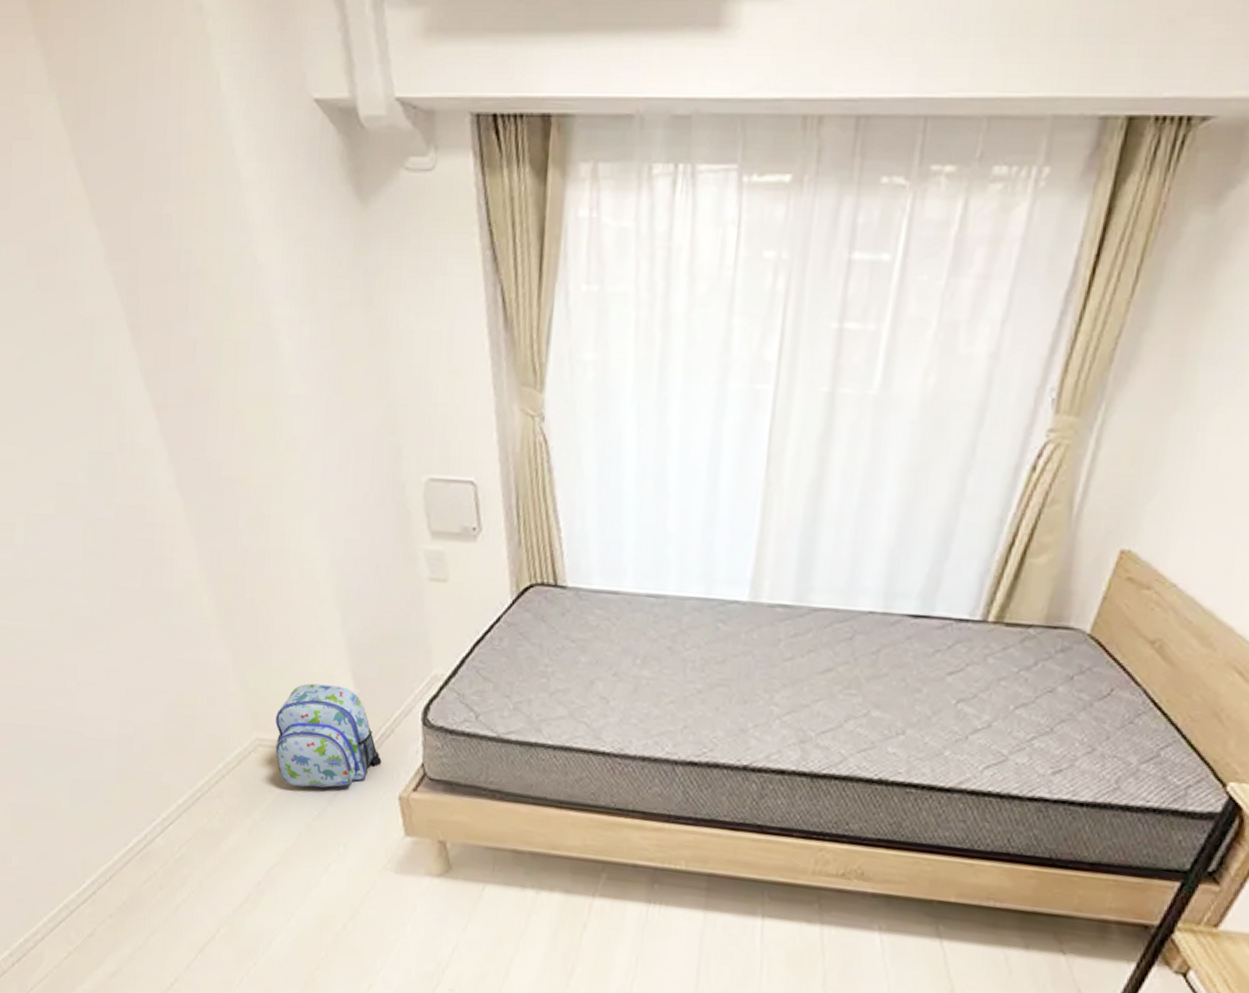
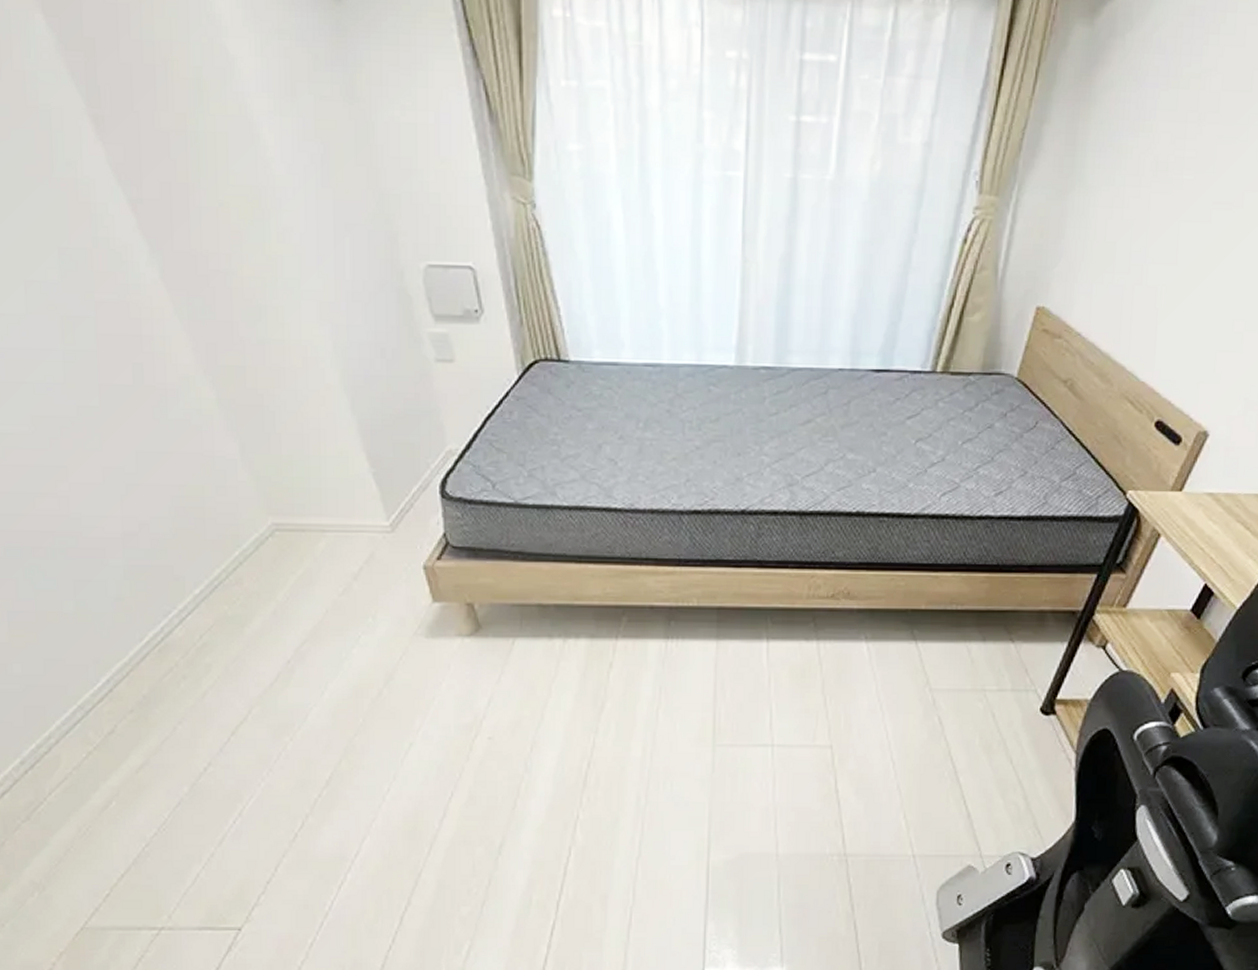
backpack: present [275,683,382,788] -> none [291,466,403,565]

